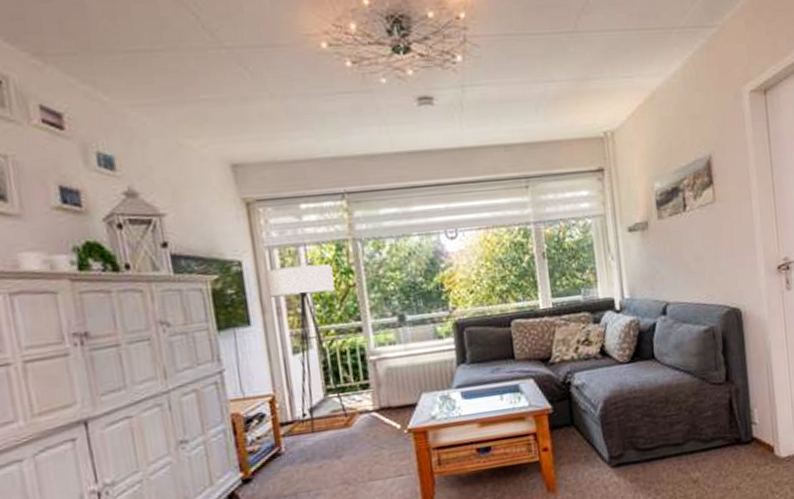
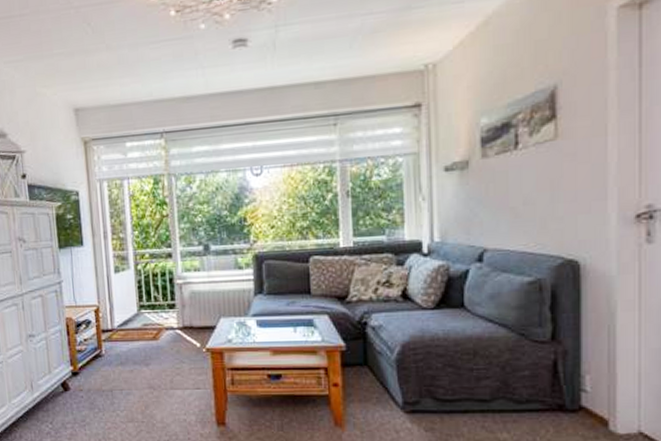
floor lamp: present [266,264,349,433] -> none [97,196,157,341]

